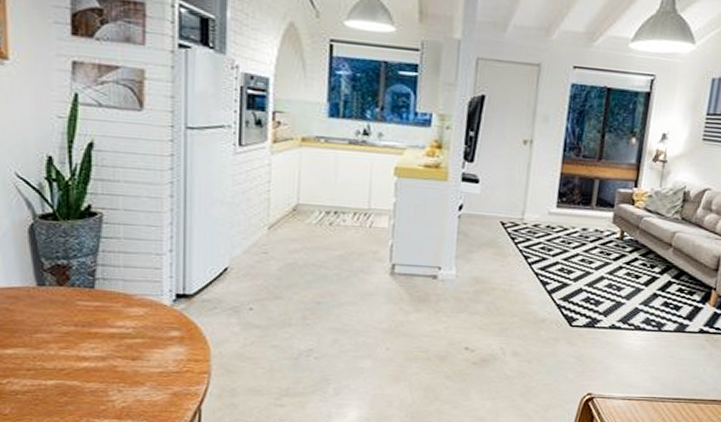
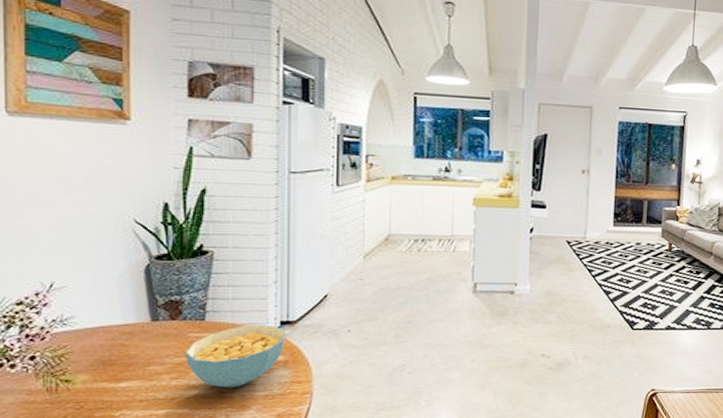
cereal bowl: none [74,295,183,362] -> present [185,324,286,388]

